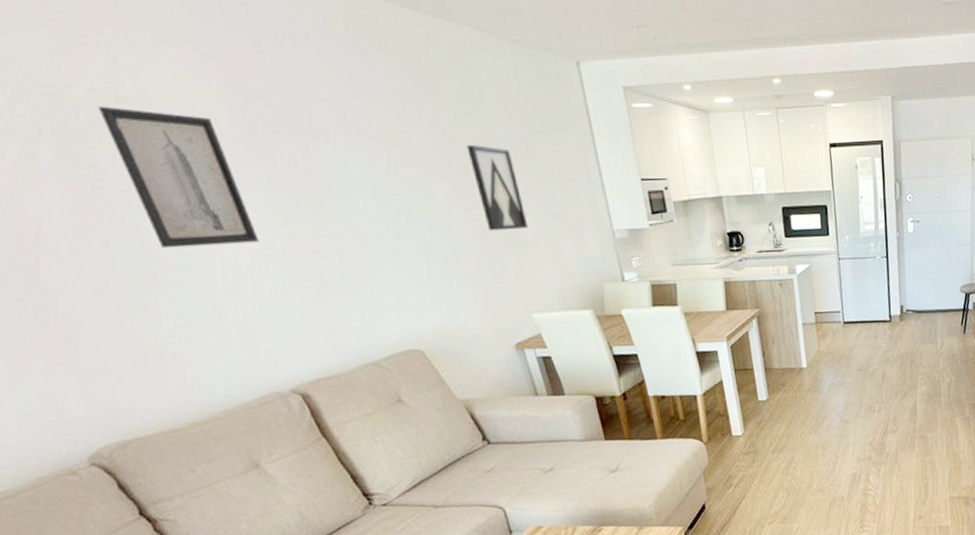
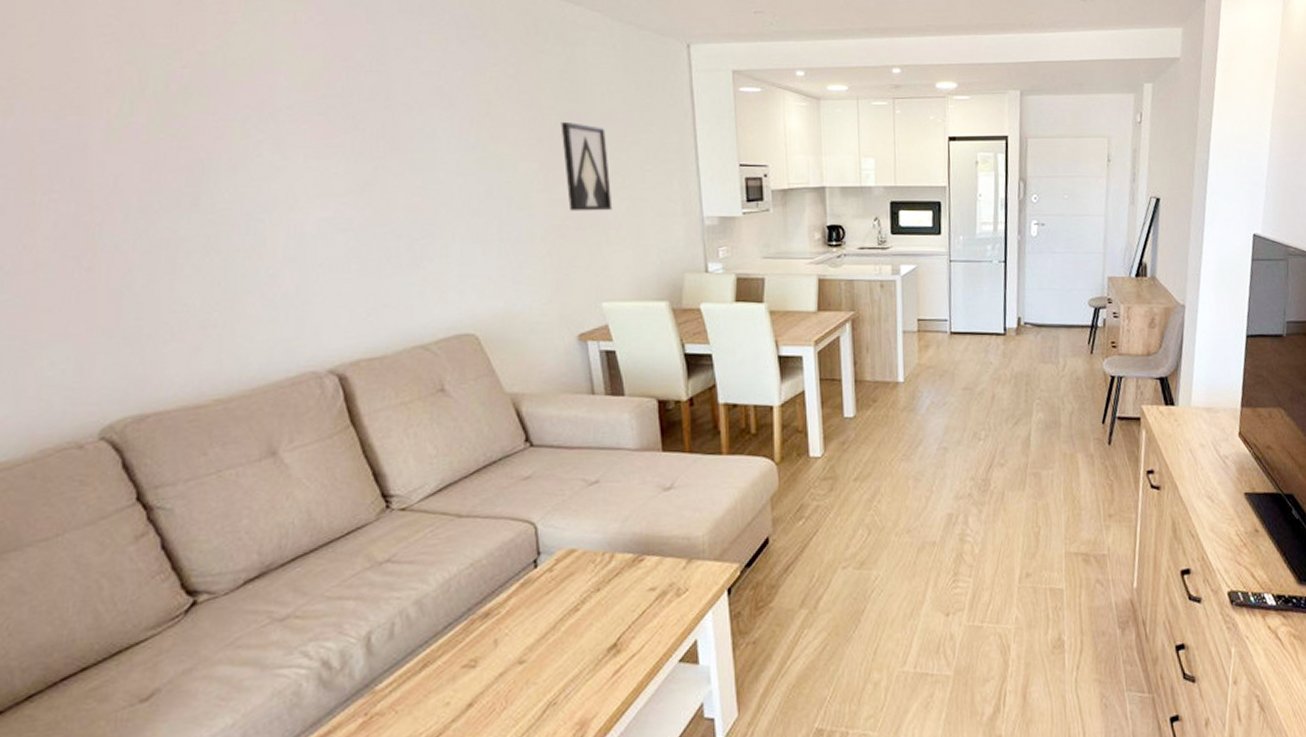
wall art: present [97,106,260,249] -> none [203,69,331,212]

